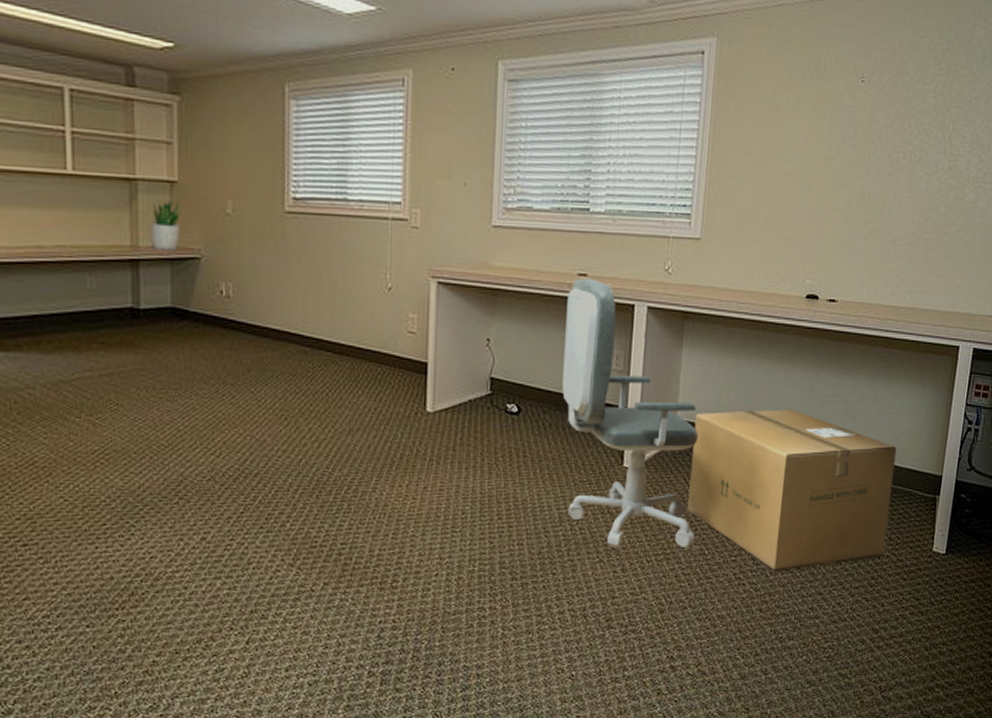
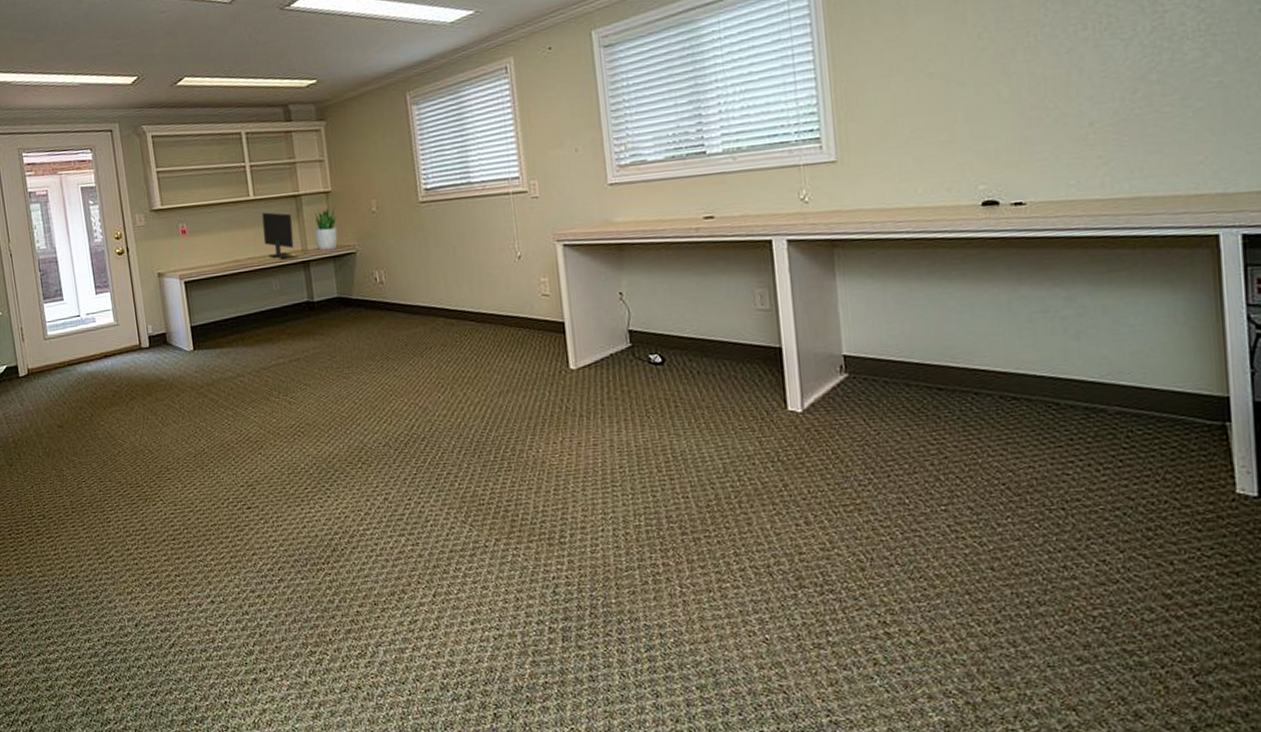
computer monitor: none [80,193,125,254] -> present [261,212,298,260]
office chair: present [562,278,698,549] -> none [696,220,890,500]
box: present [687,409,897,571] -> none [865,332,1159,522]

